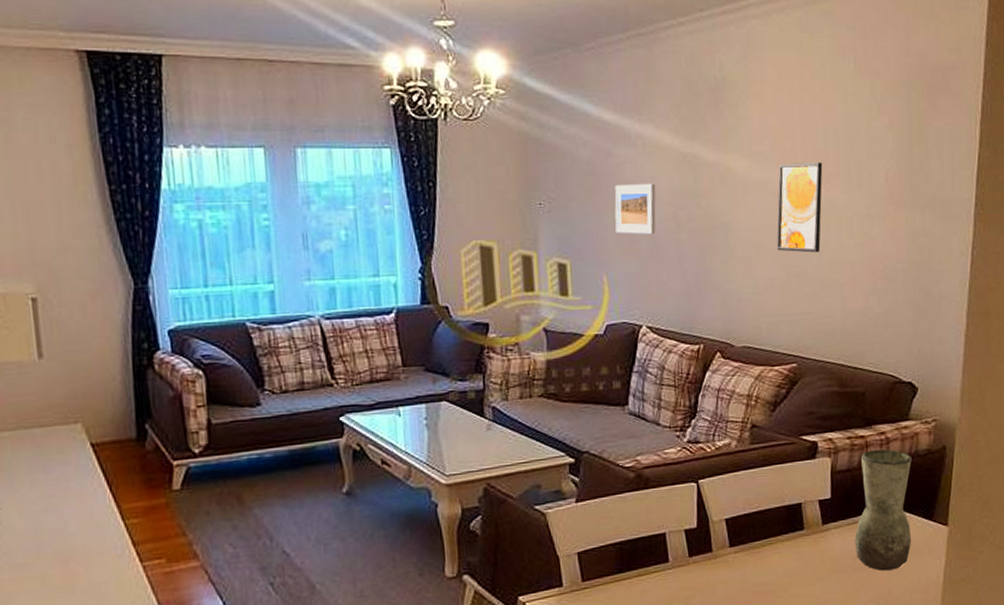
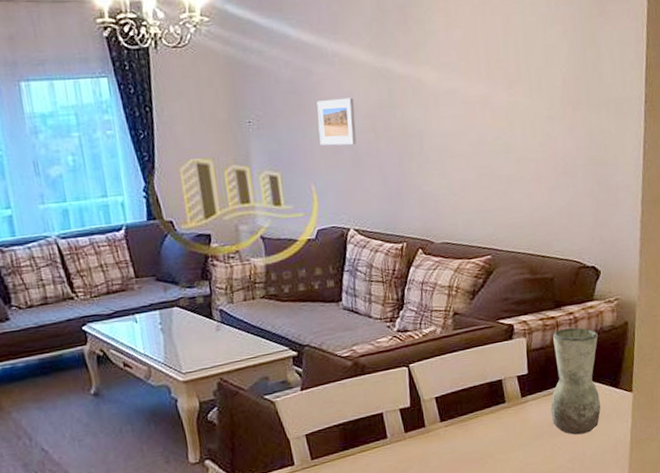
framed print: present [777,163,823,253] -> none [465,70,507,154]

